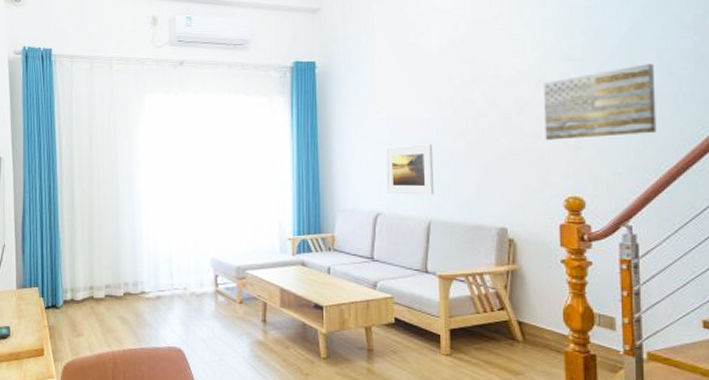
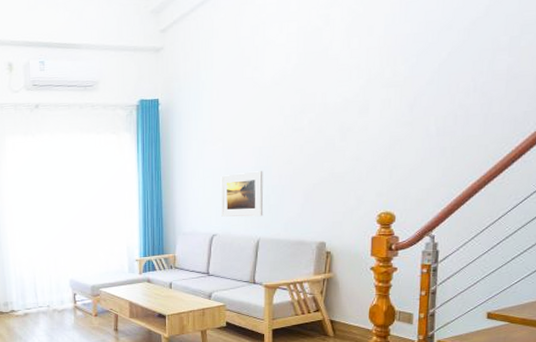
wall art: present [544,64,657,140] -> none [364,86,468,162]

